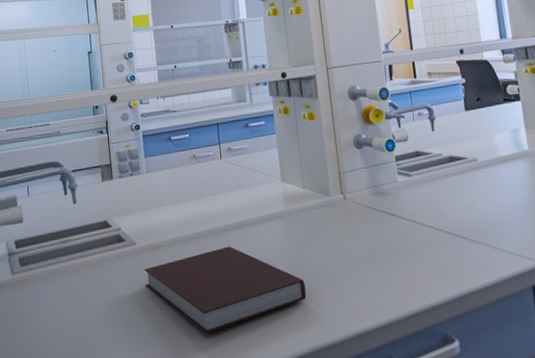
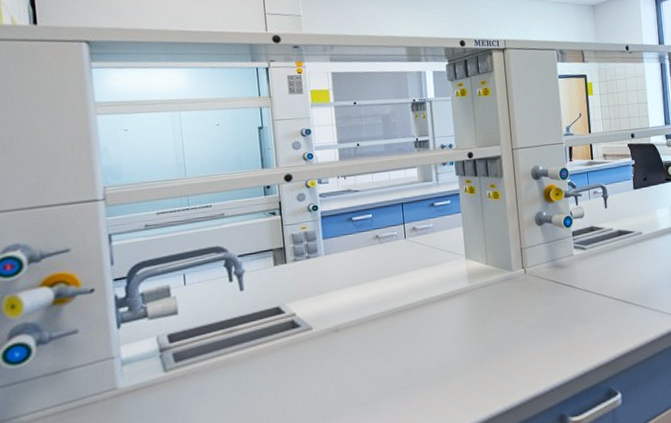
notebook: present [144,246,307,334] -> none [321,324,487,412]

